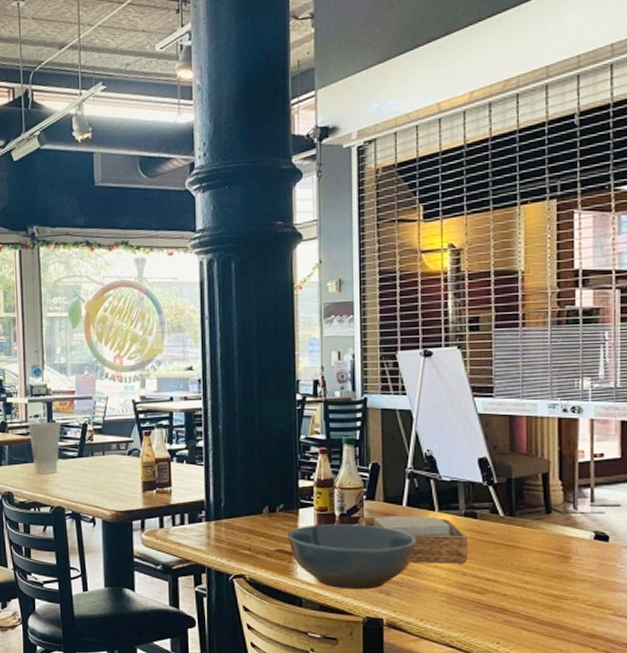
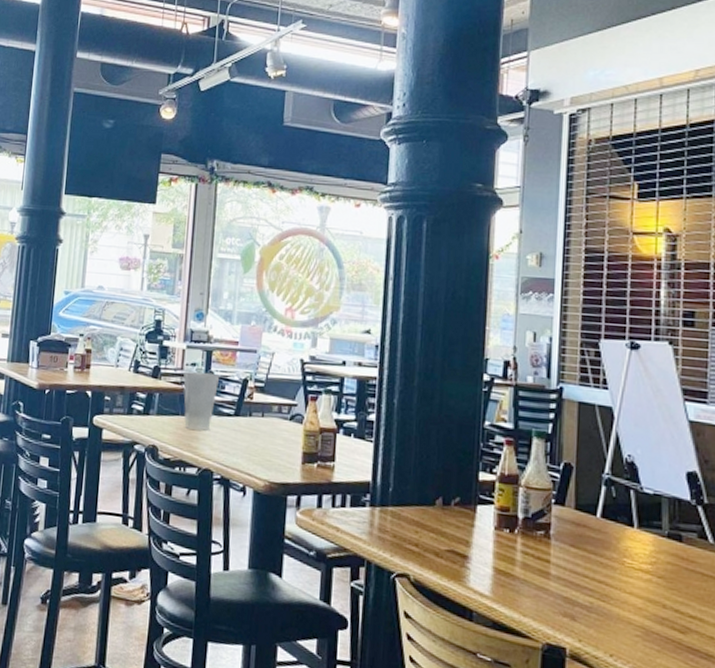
bowl: present [287,524,417,590] -> none [461,525,611,611]
napkin holder: present [358,515,469,564] -> none [544,523,671,594]

